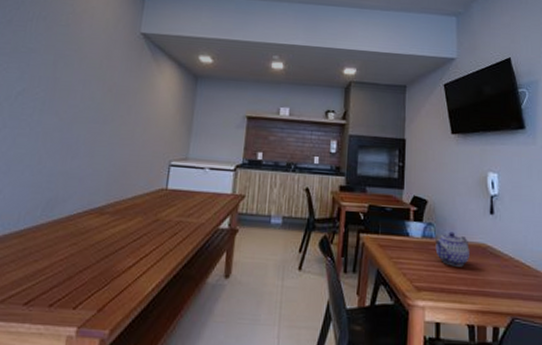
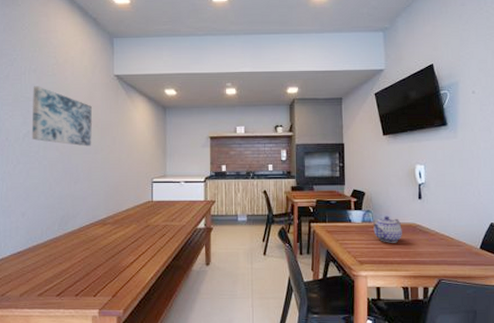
wall art: none [26,36,108,115] -> present [31,86,92,147]

